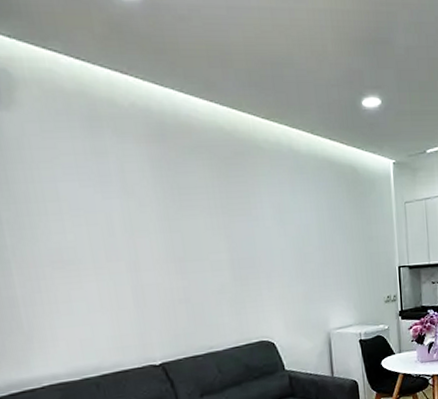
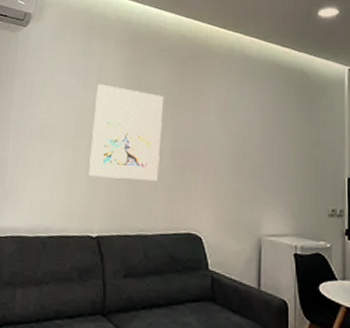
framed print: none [123,192,219,302] -> present [89,84,164,182]

